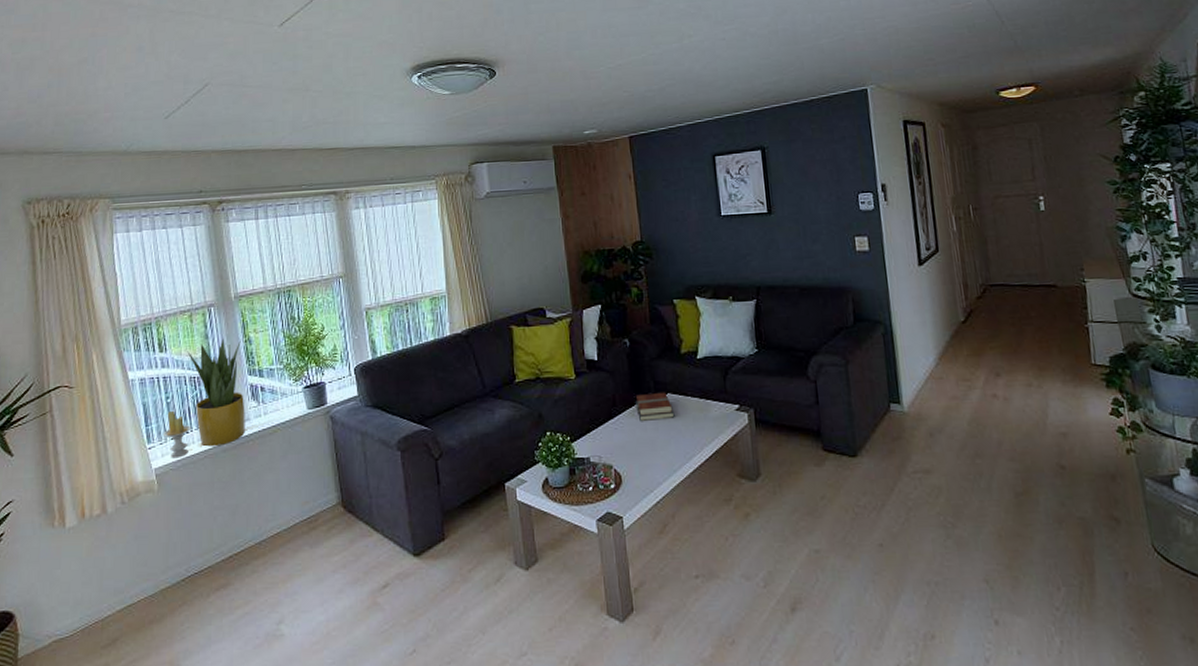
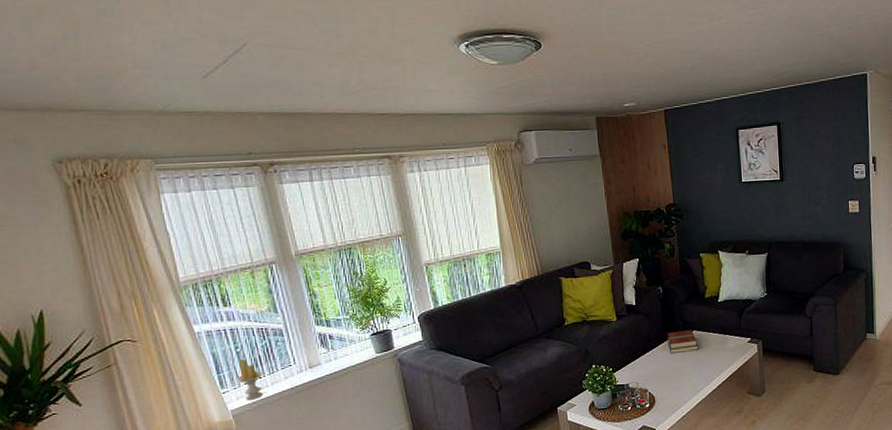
planter: present [187,338,245,447] -> none [252,293,317,390]

